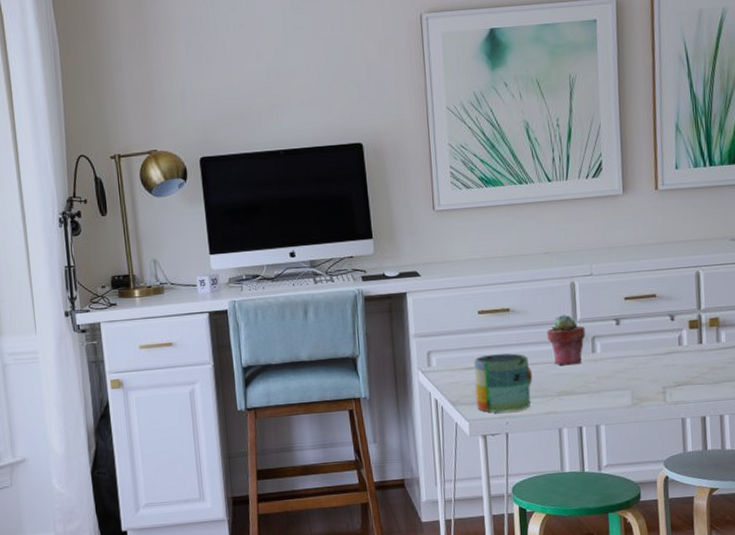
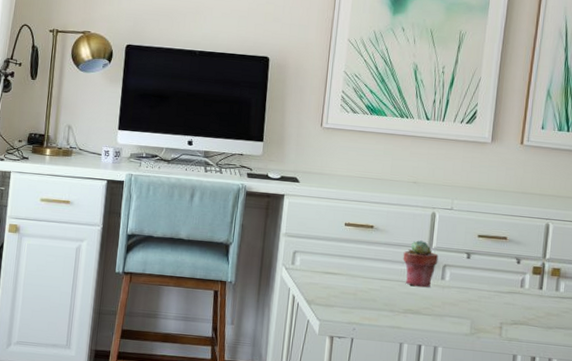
mug: present [473,353,533,413] -> none [329,263,385,320]

